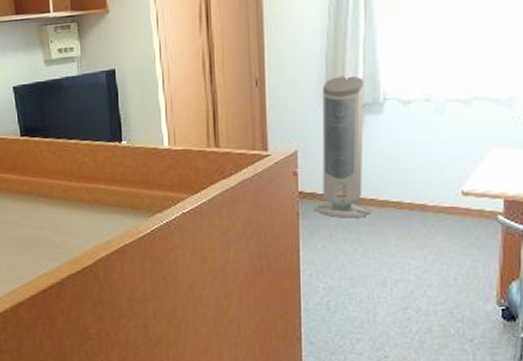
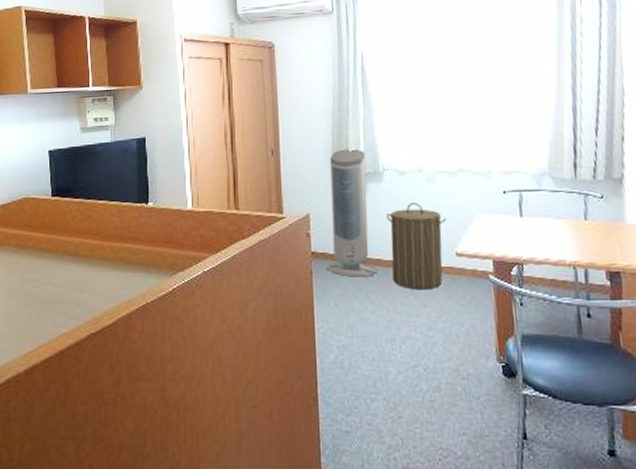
laundry hamper: none [384,136,455,231] -> present [386,203,447,290]

